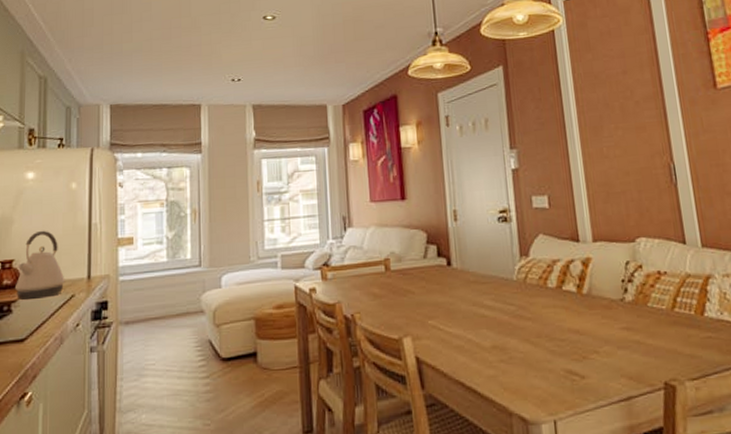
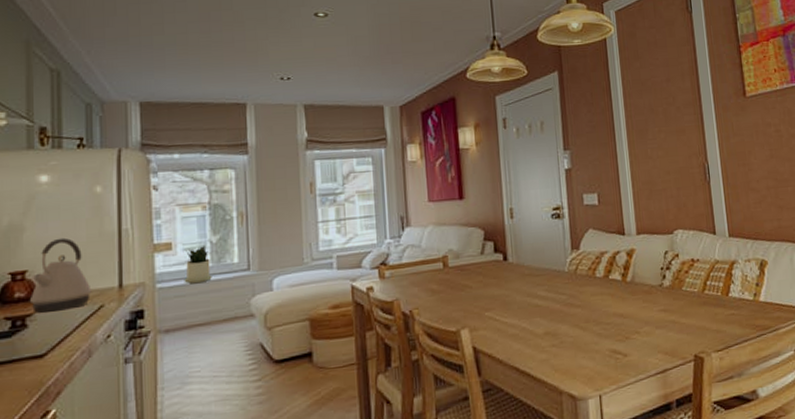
planter: none [143,241,167,278] -> present [184,246,212,284]

